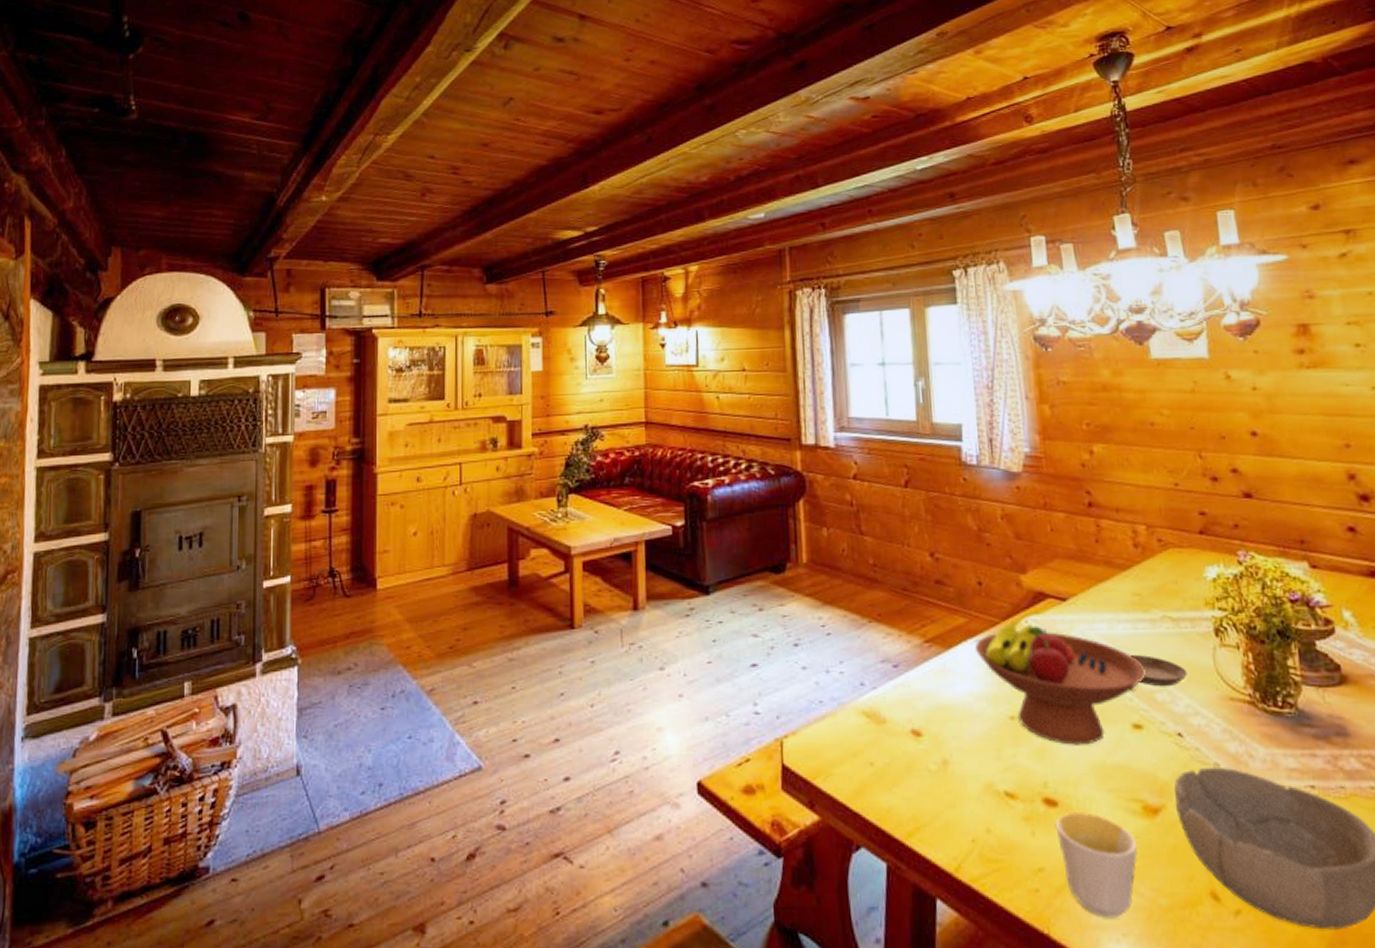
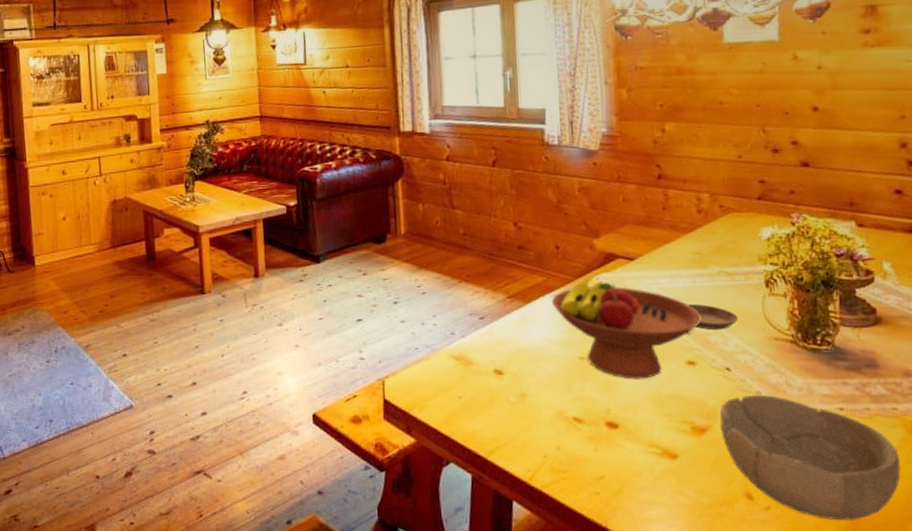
mug: present [1055,811,1138,918] -> none [615,431,685,514]

